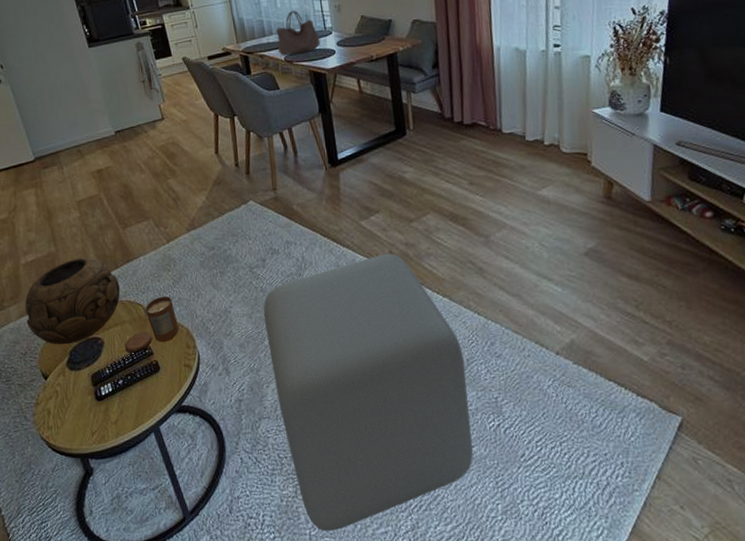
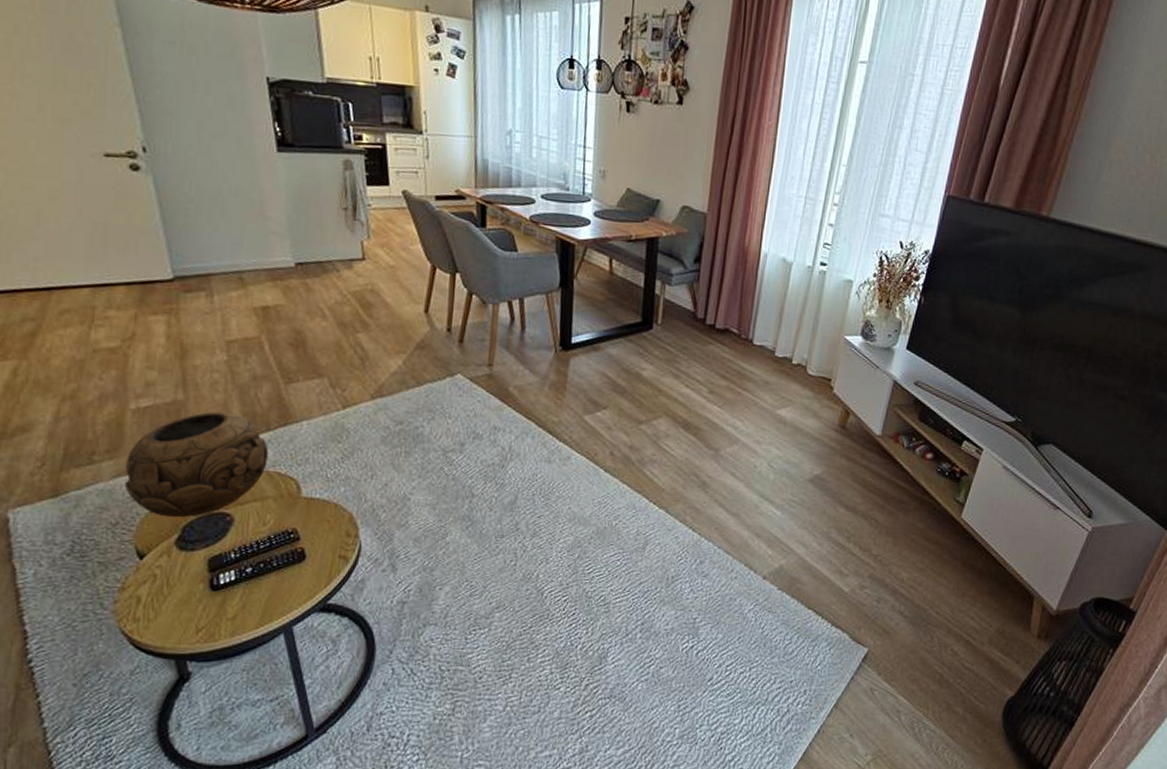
candle: present [125,296,180,353] -> none [262,471,341,536]
pouf: present [263,254,473,531] -> none [450,455,669,753]
handbag: present [275,10,321,56] -> none [524,165,576,217]

